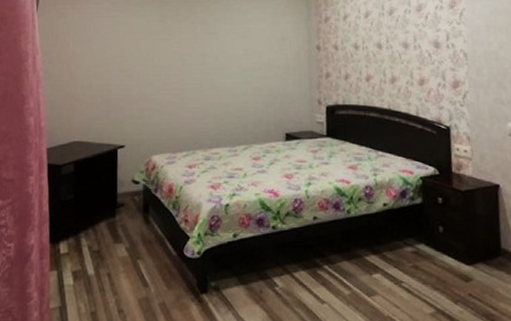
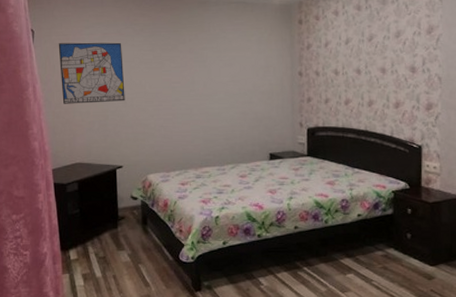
wall art: none [63,12,132,77] -> present [58,42,125,104]

